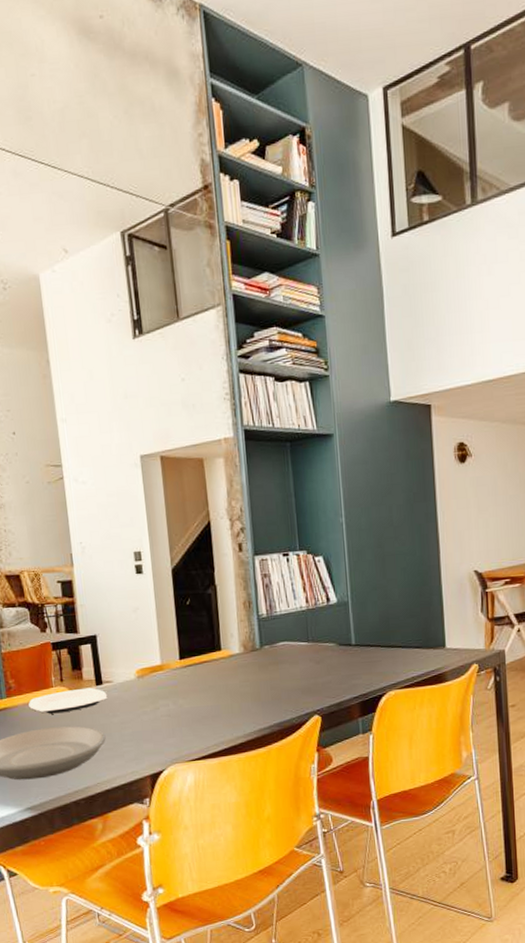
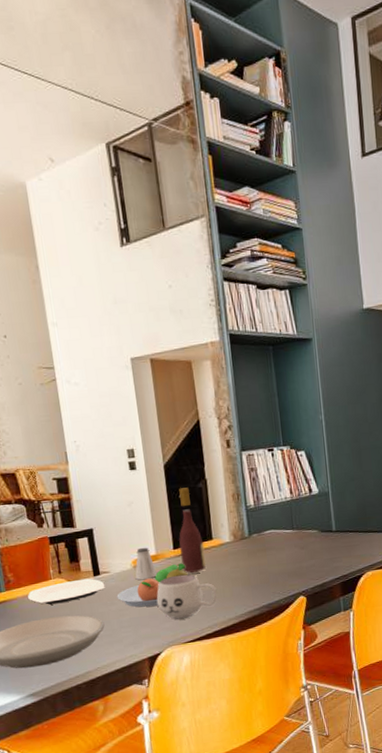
fruit bowl: none [119,674,195,721] -> present [117,563,188,607]
saltshaker: none [138,656,161,692] -> present [135,547,157,580]
mug: none [160,687,225,735] -> present [157,574,217,619]
wine bottle: none [185,593,214,685] -> present [179,487,206,573]

